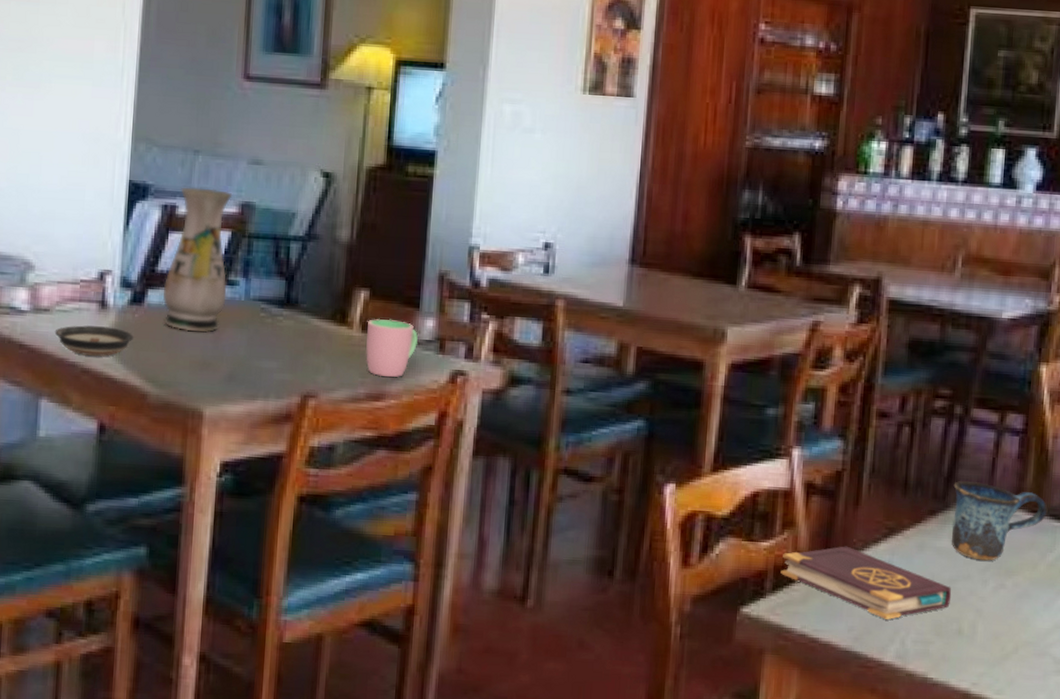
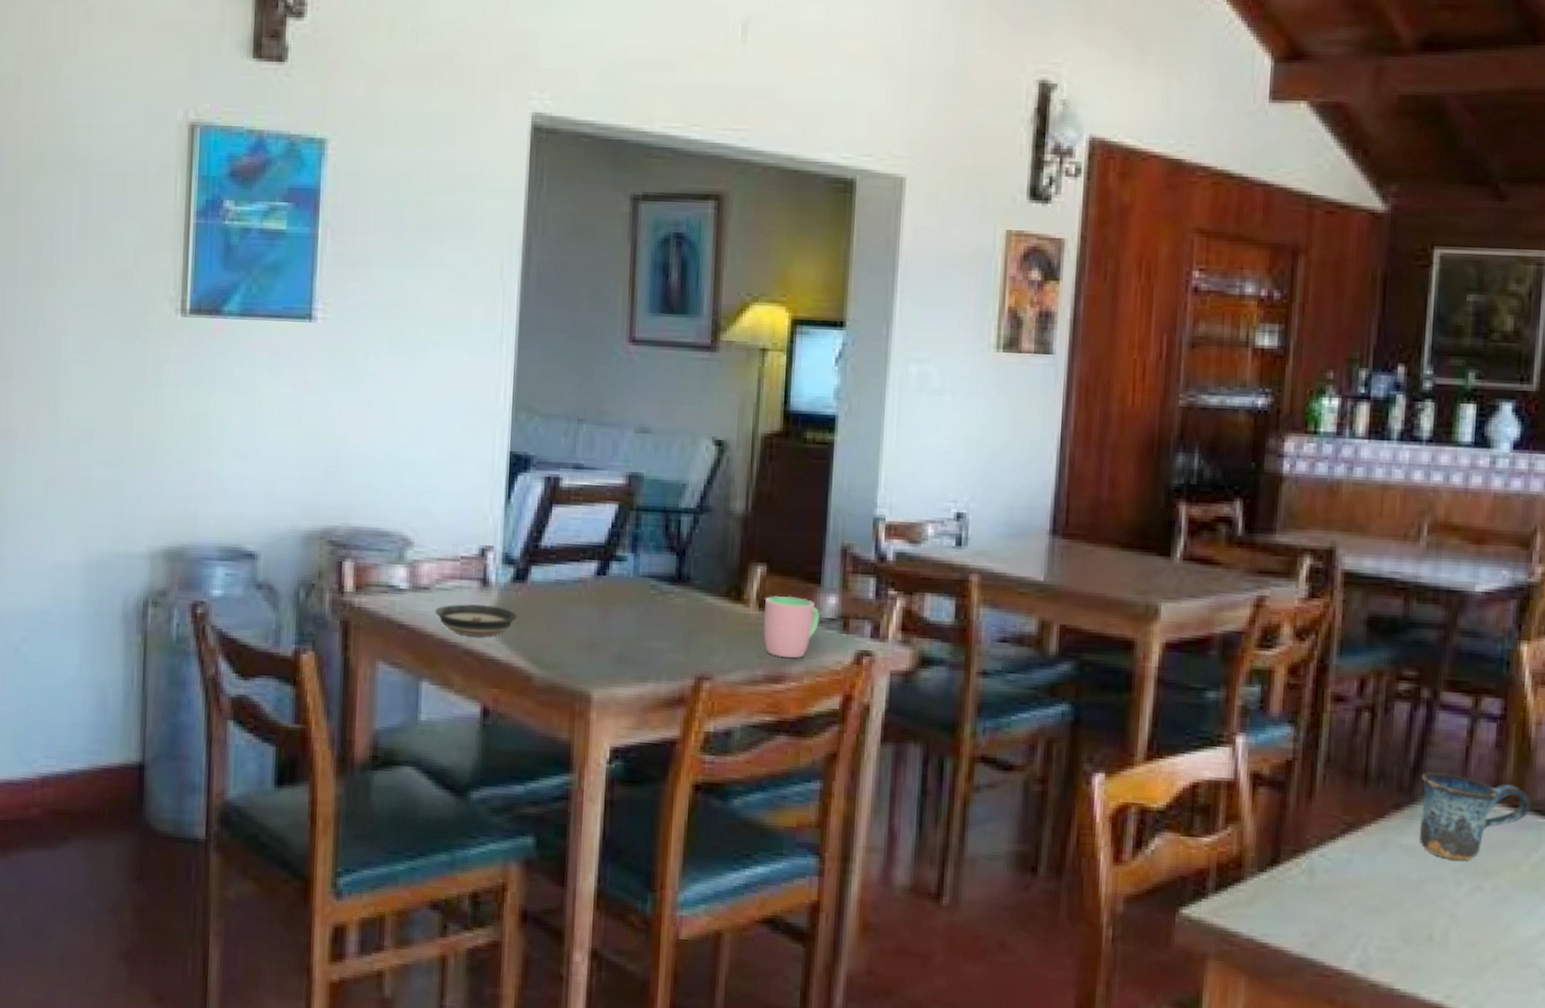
vase: present [162,187,233,333] -> none [546,458,619,611]
book: present [780,546,952,619] -> none [1224,842,1421,924]

